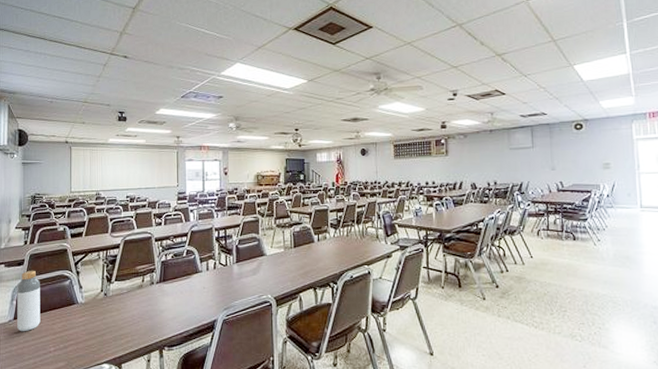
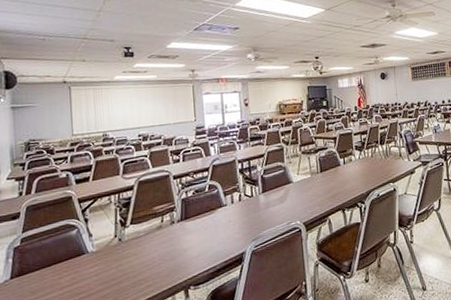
bottle: present [17,270,40,332] -> none [13,222,44,292]

